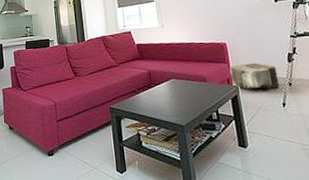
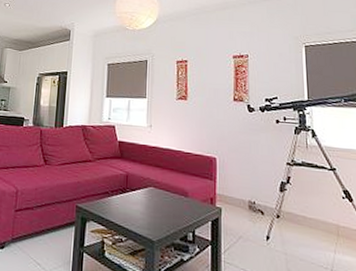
pouf: present [229,62,280,91] -> none [214,184,267,219]

